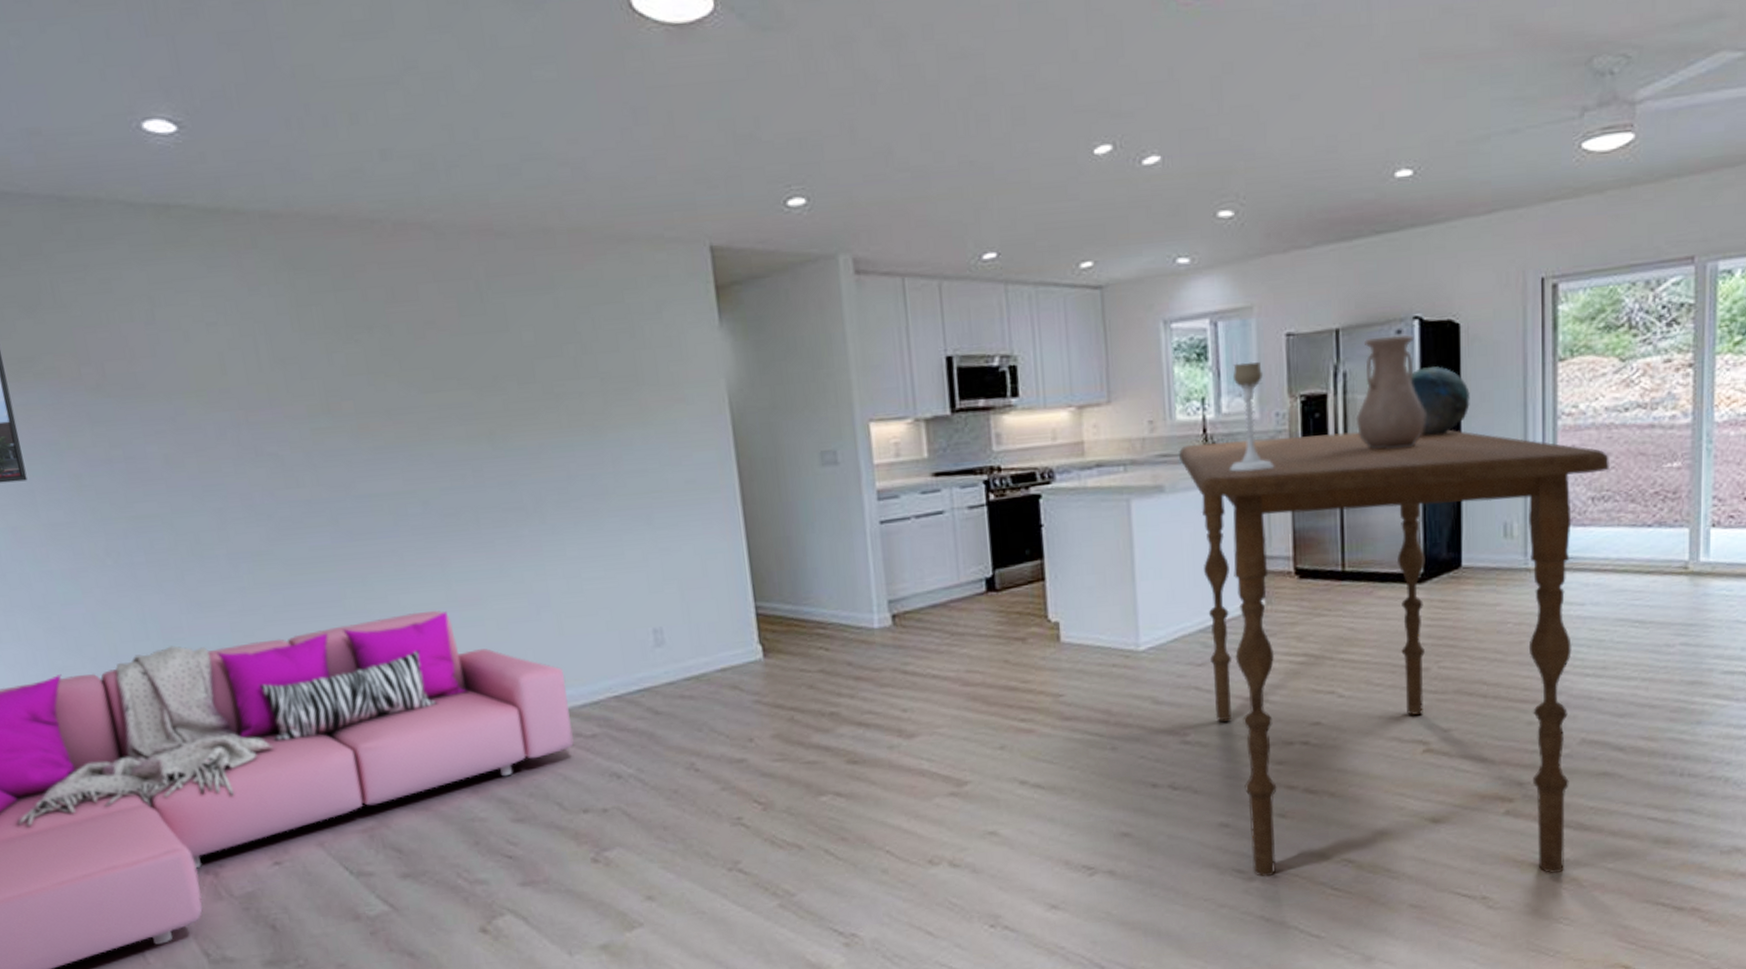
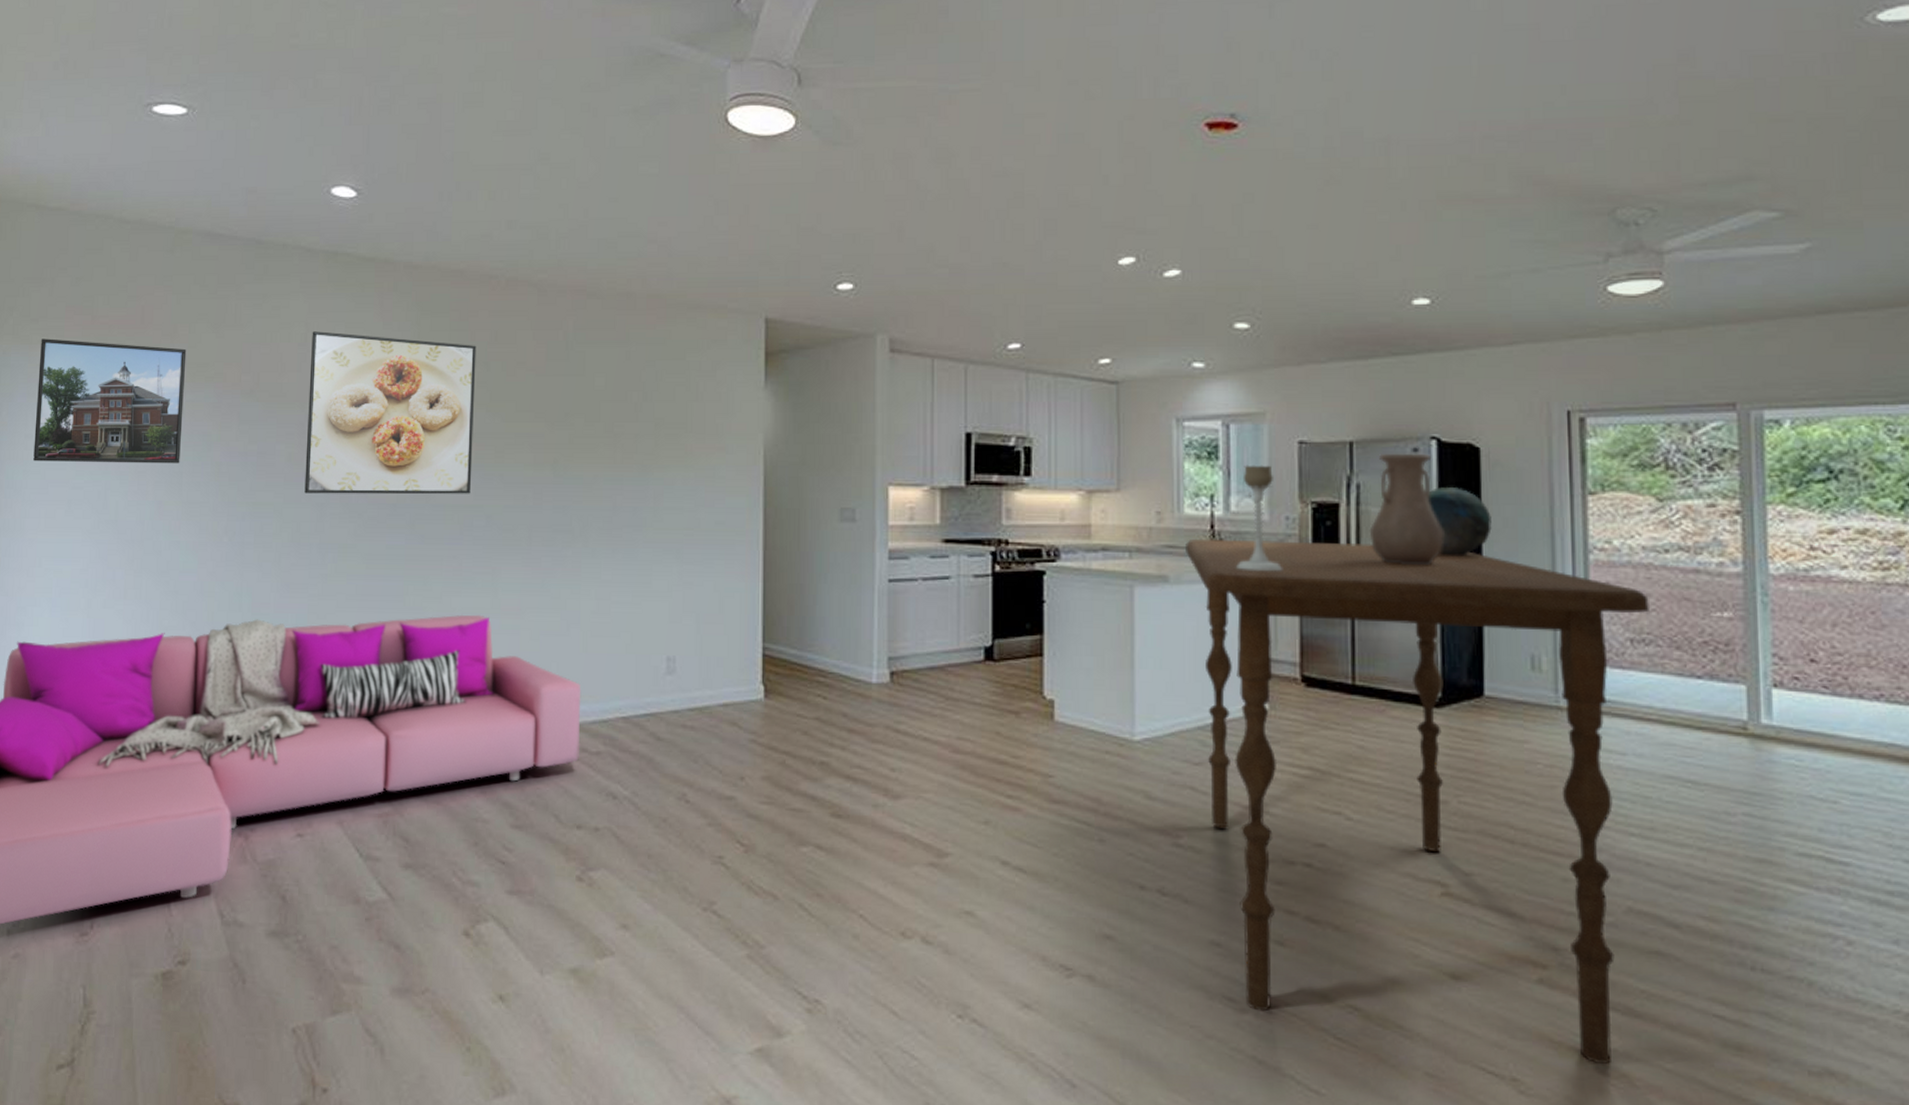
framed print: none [159,305,398,499] -> present [304,331,476,495]

